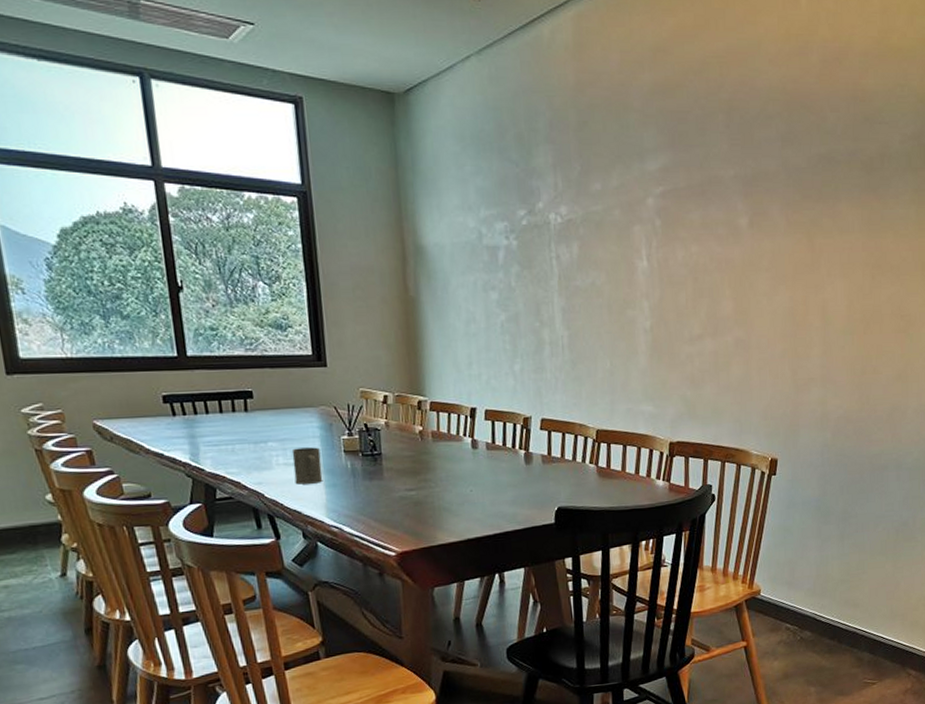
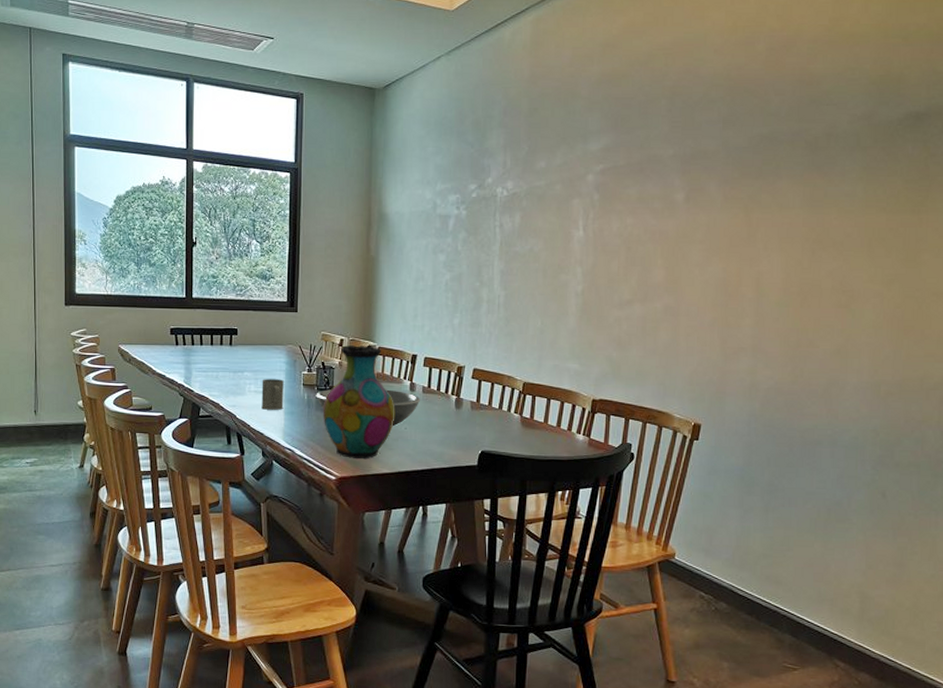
fruit bowl: none [361,449,486,489] -> present [316,385,421,426]
vase: none [371,401,458,531] -> present [323,345,395,460]

